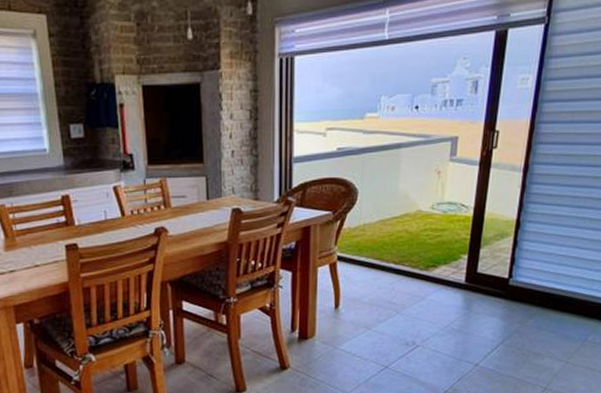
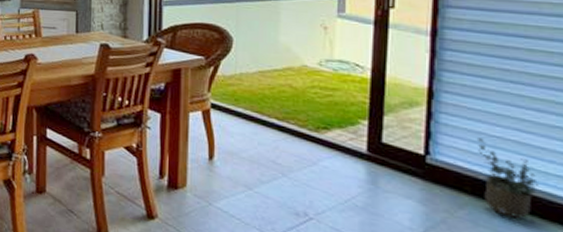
potted plant: none [547,258,586,320] -> present [476,138,538,219]

